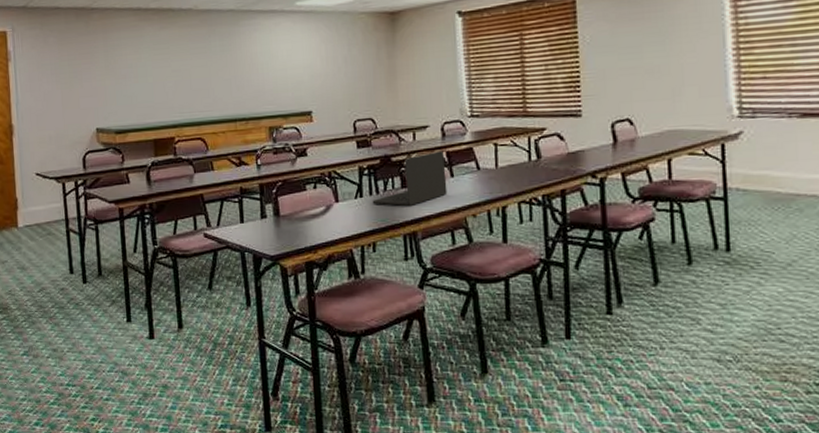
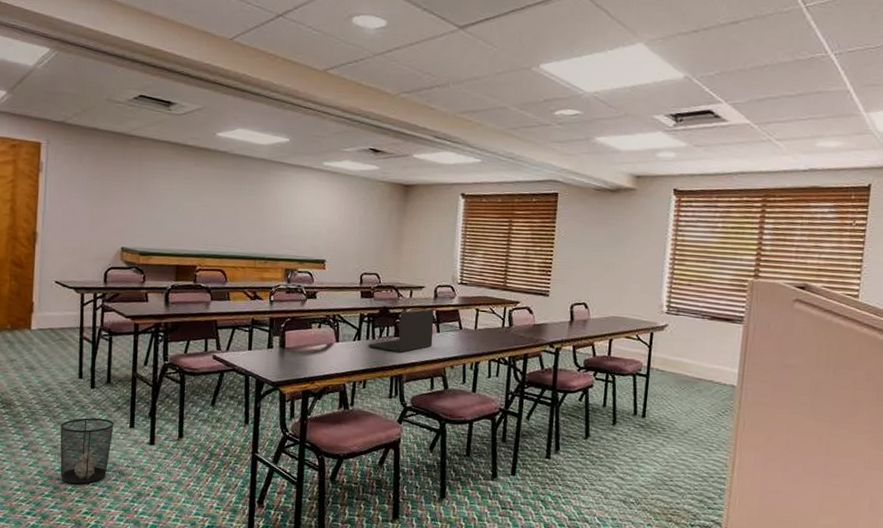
waste bin: none [57,314,111,389] -> present [60,417,114,485]

